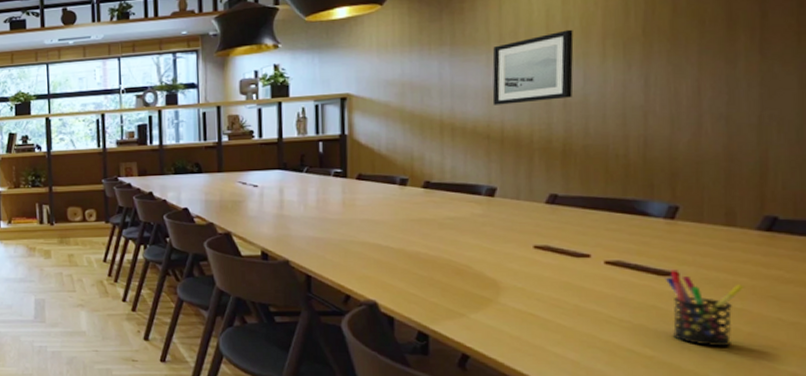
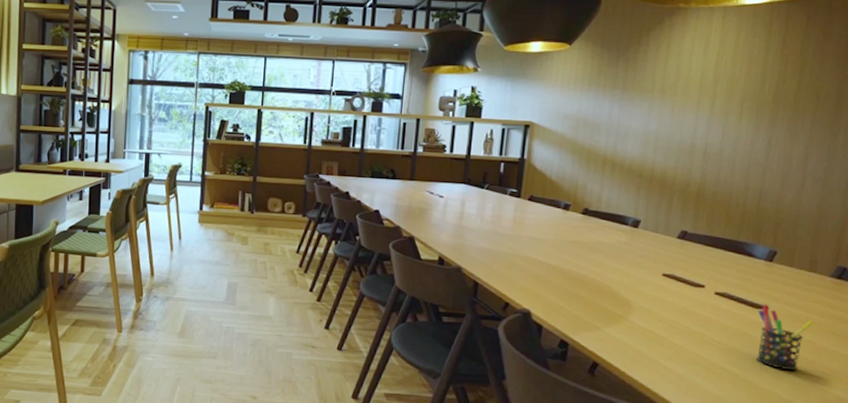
wall art: present [492,29,574,105] -> none [648,89,721,149]

